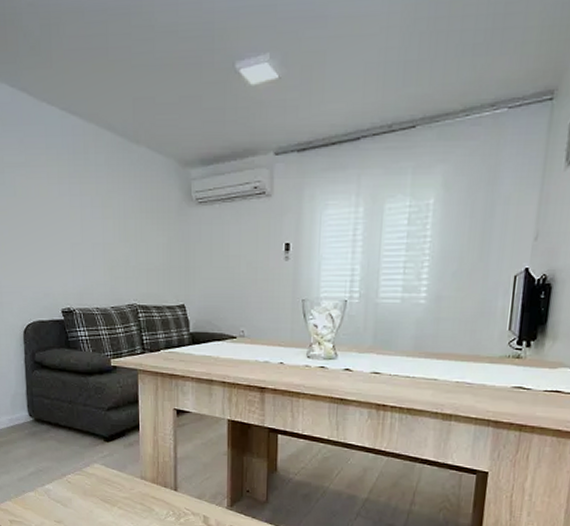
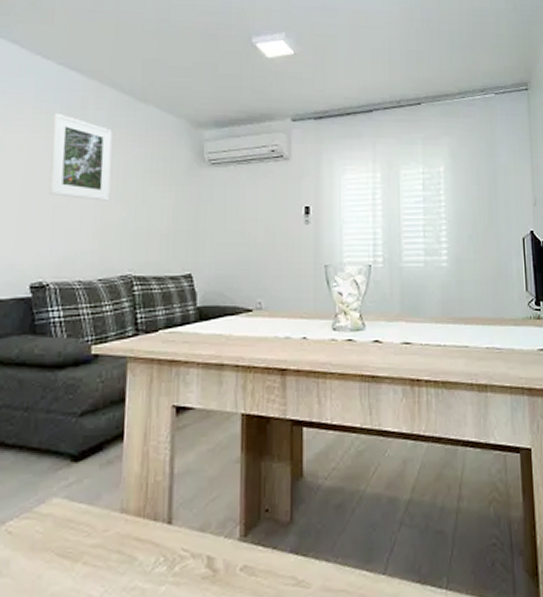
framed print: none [62,158,115,240] -> present [49,112,113,201]

